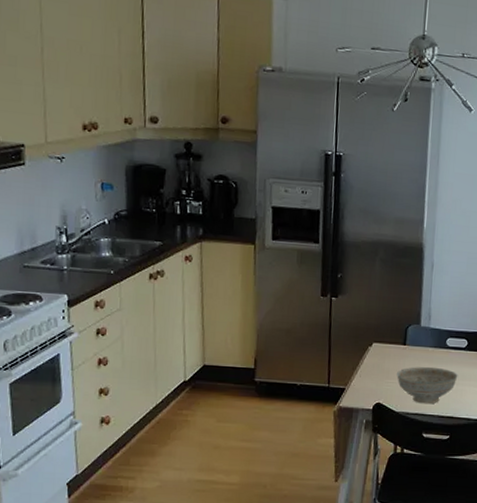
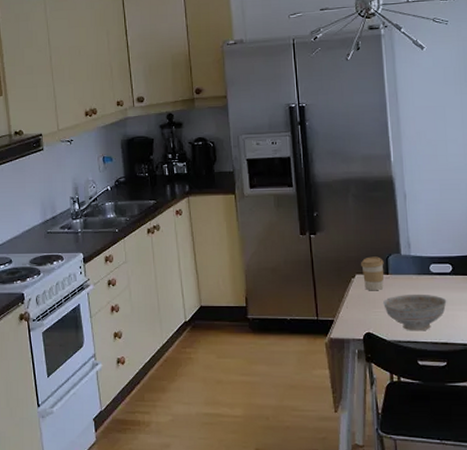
coffee cup: none [380,325,403,361] -> present [361,256,384,291]

